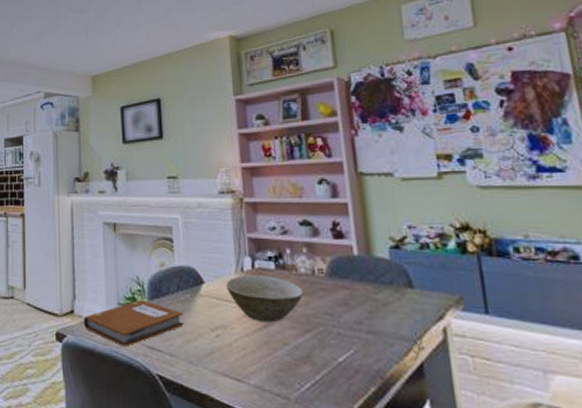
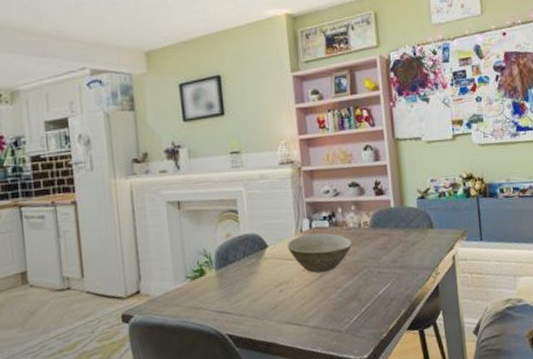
notebook: present [84,300,184,347] -> none [151,270,250,316]

